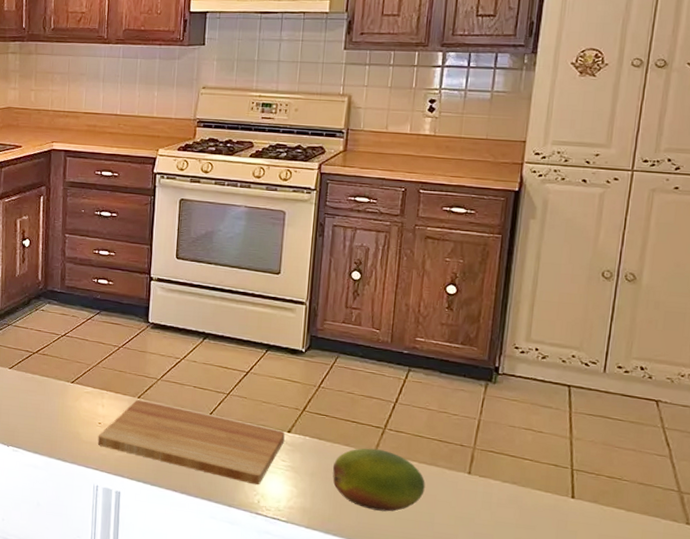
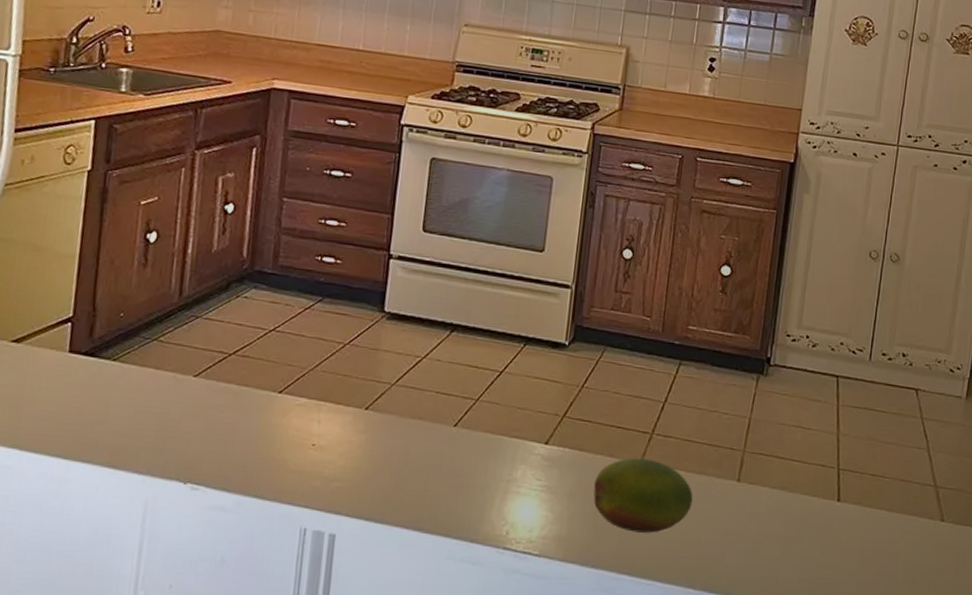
cutting board: present [97,400,285,485] -> none [309,412,542,513]

